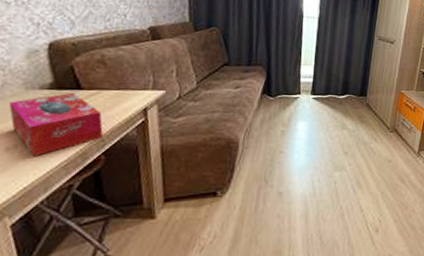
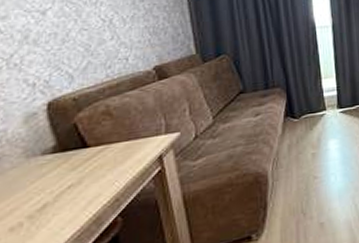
tissue box: present [8,92,104,157] -> none [8,152,118,233]

